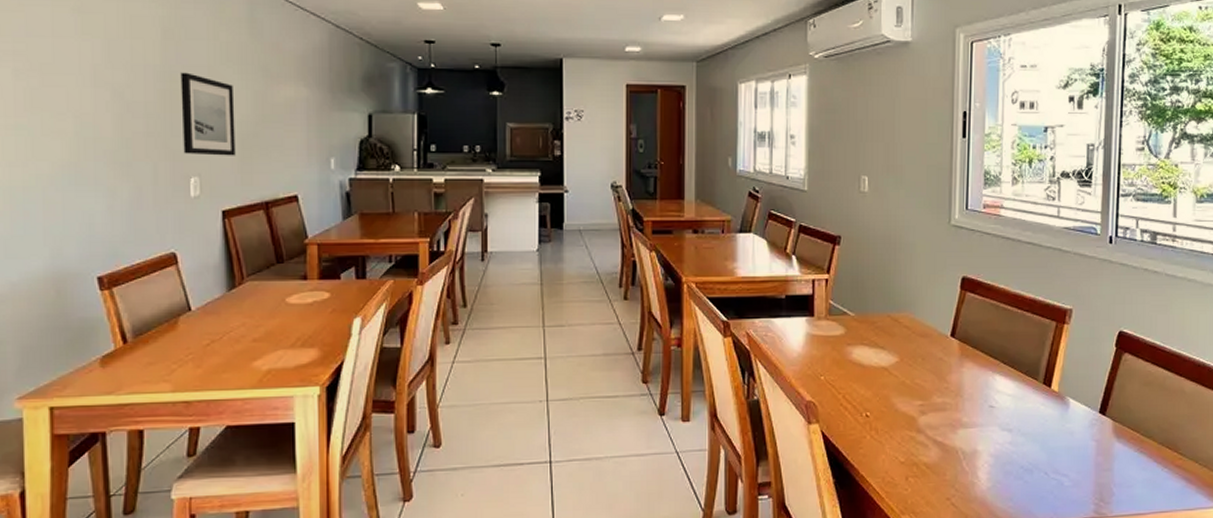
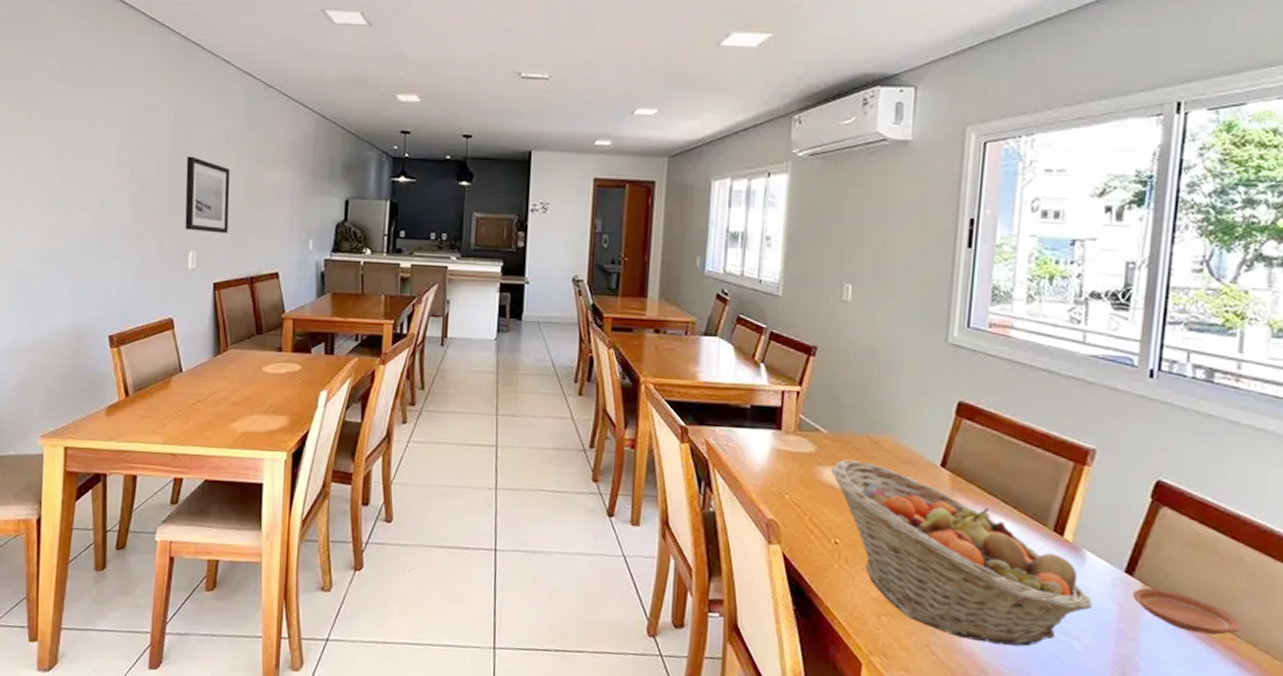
fruit basket: none [859,338,1076,489] -> present [831,459,1093,647]
plate: none [1105,424,1187,457] -> present [1132,588,1242,635]

